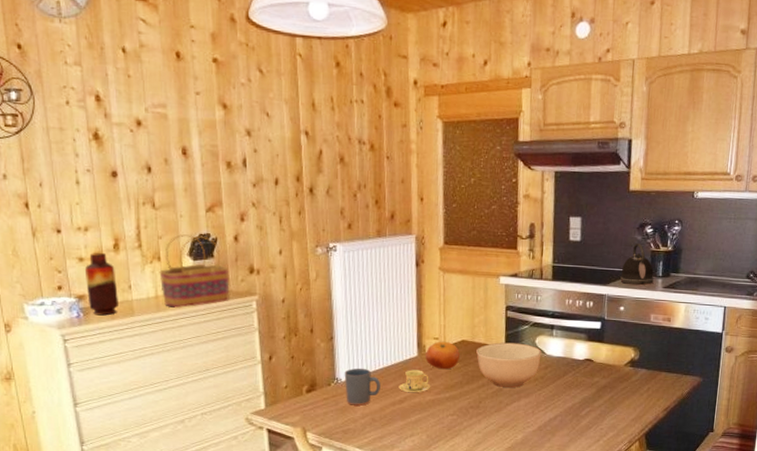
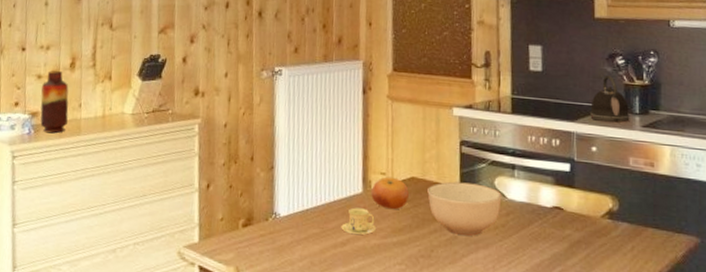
basket: present [159,234,230,309] -> none [109,54,175,130]
mug: present [344,368,381,406] -> none [283,202,322,246]

